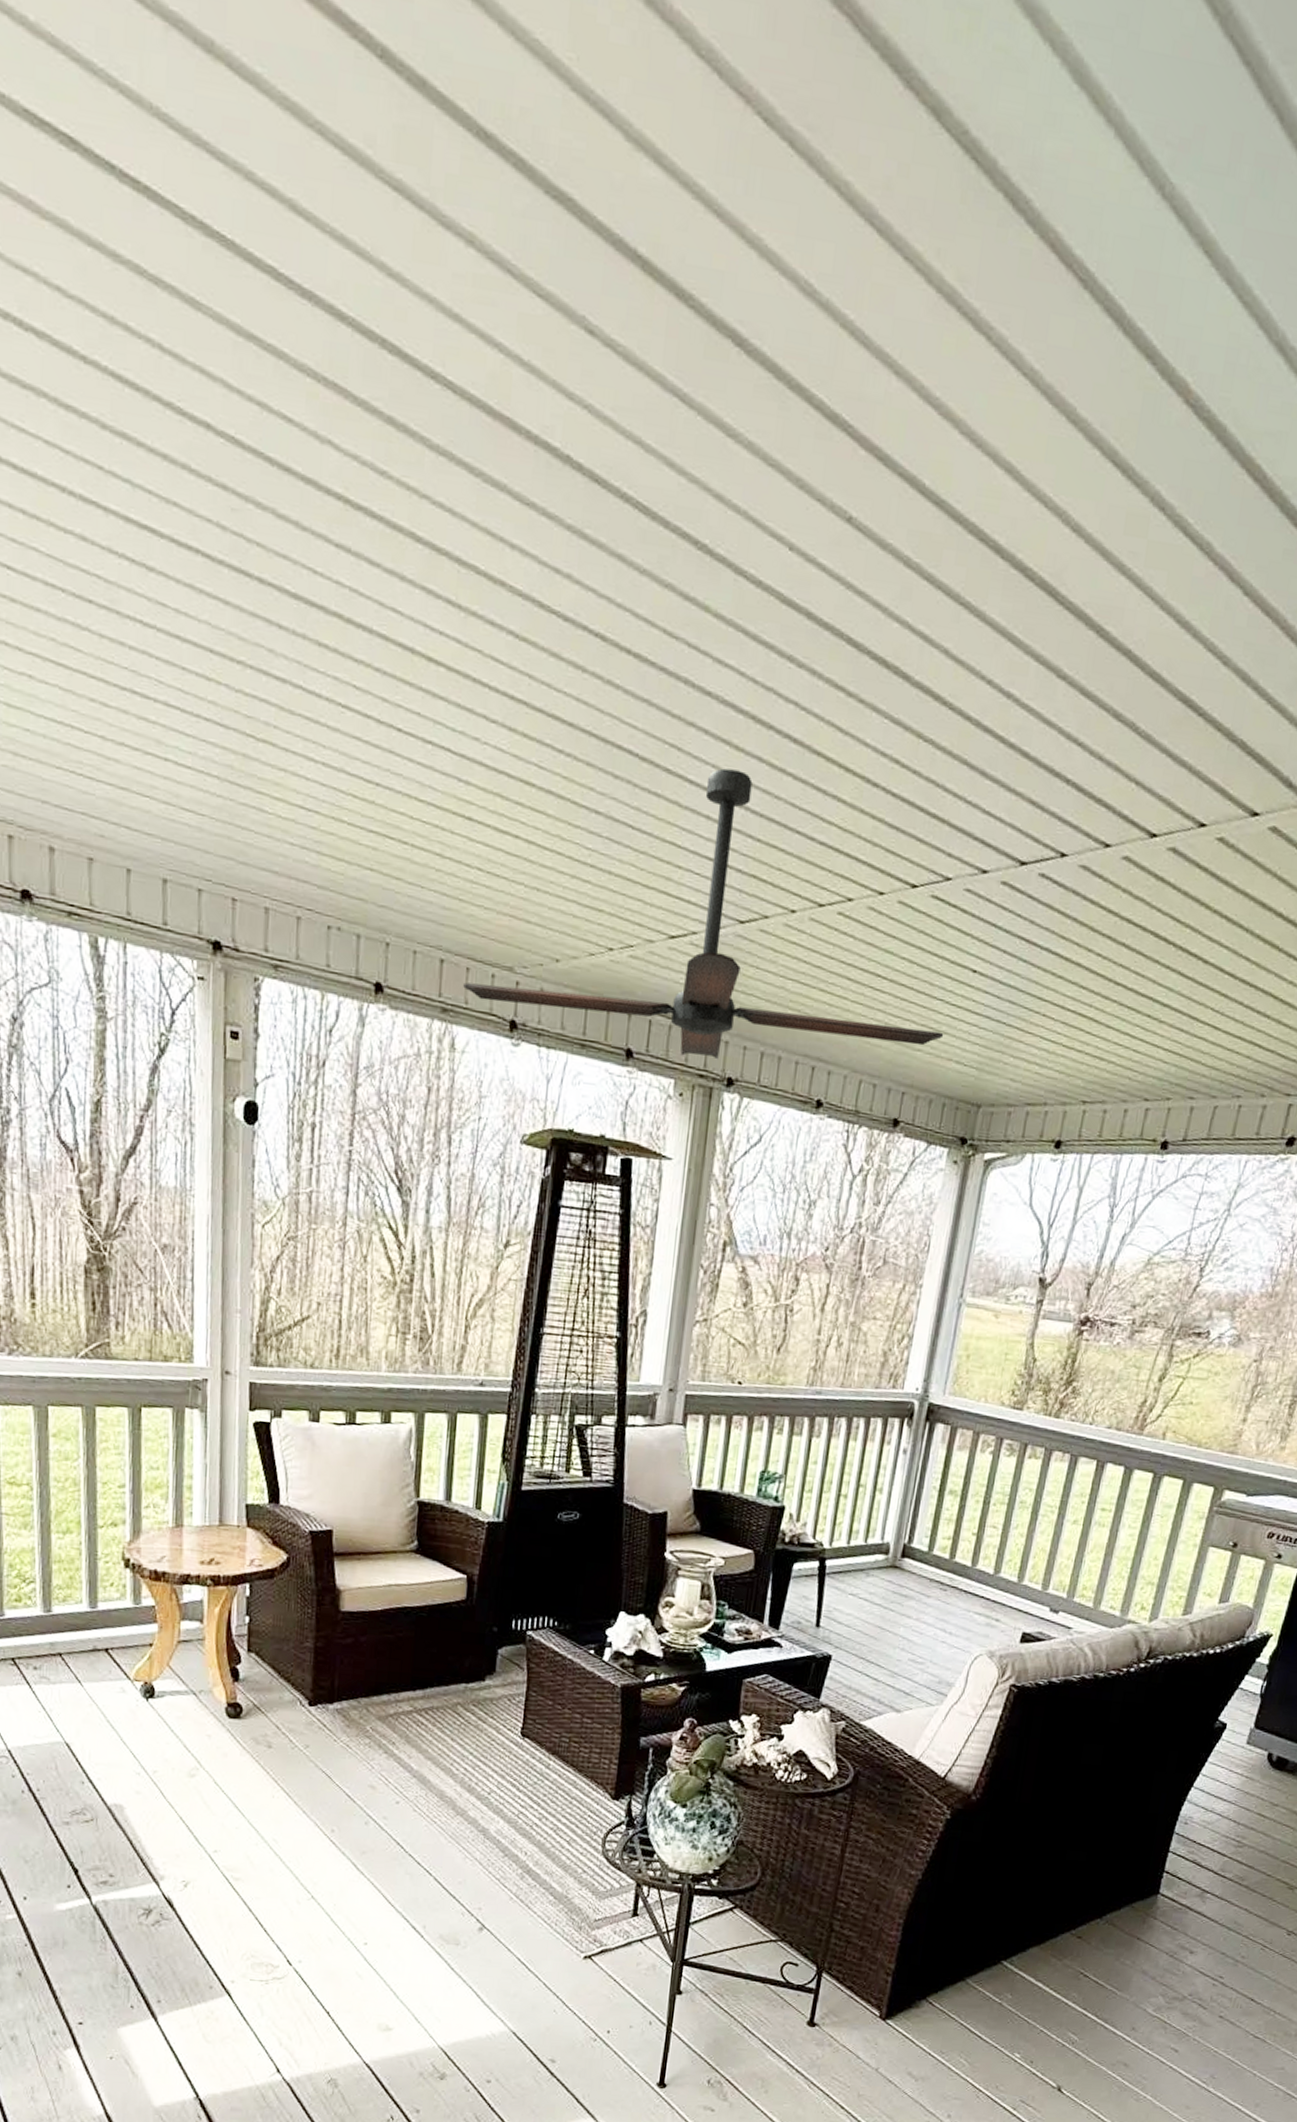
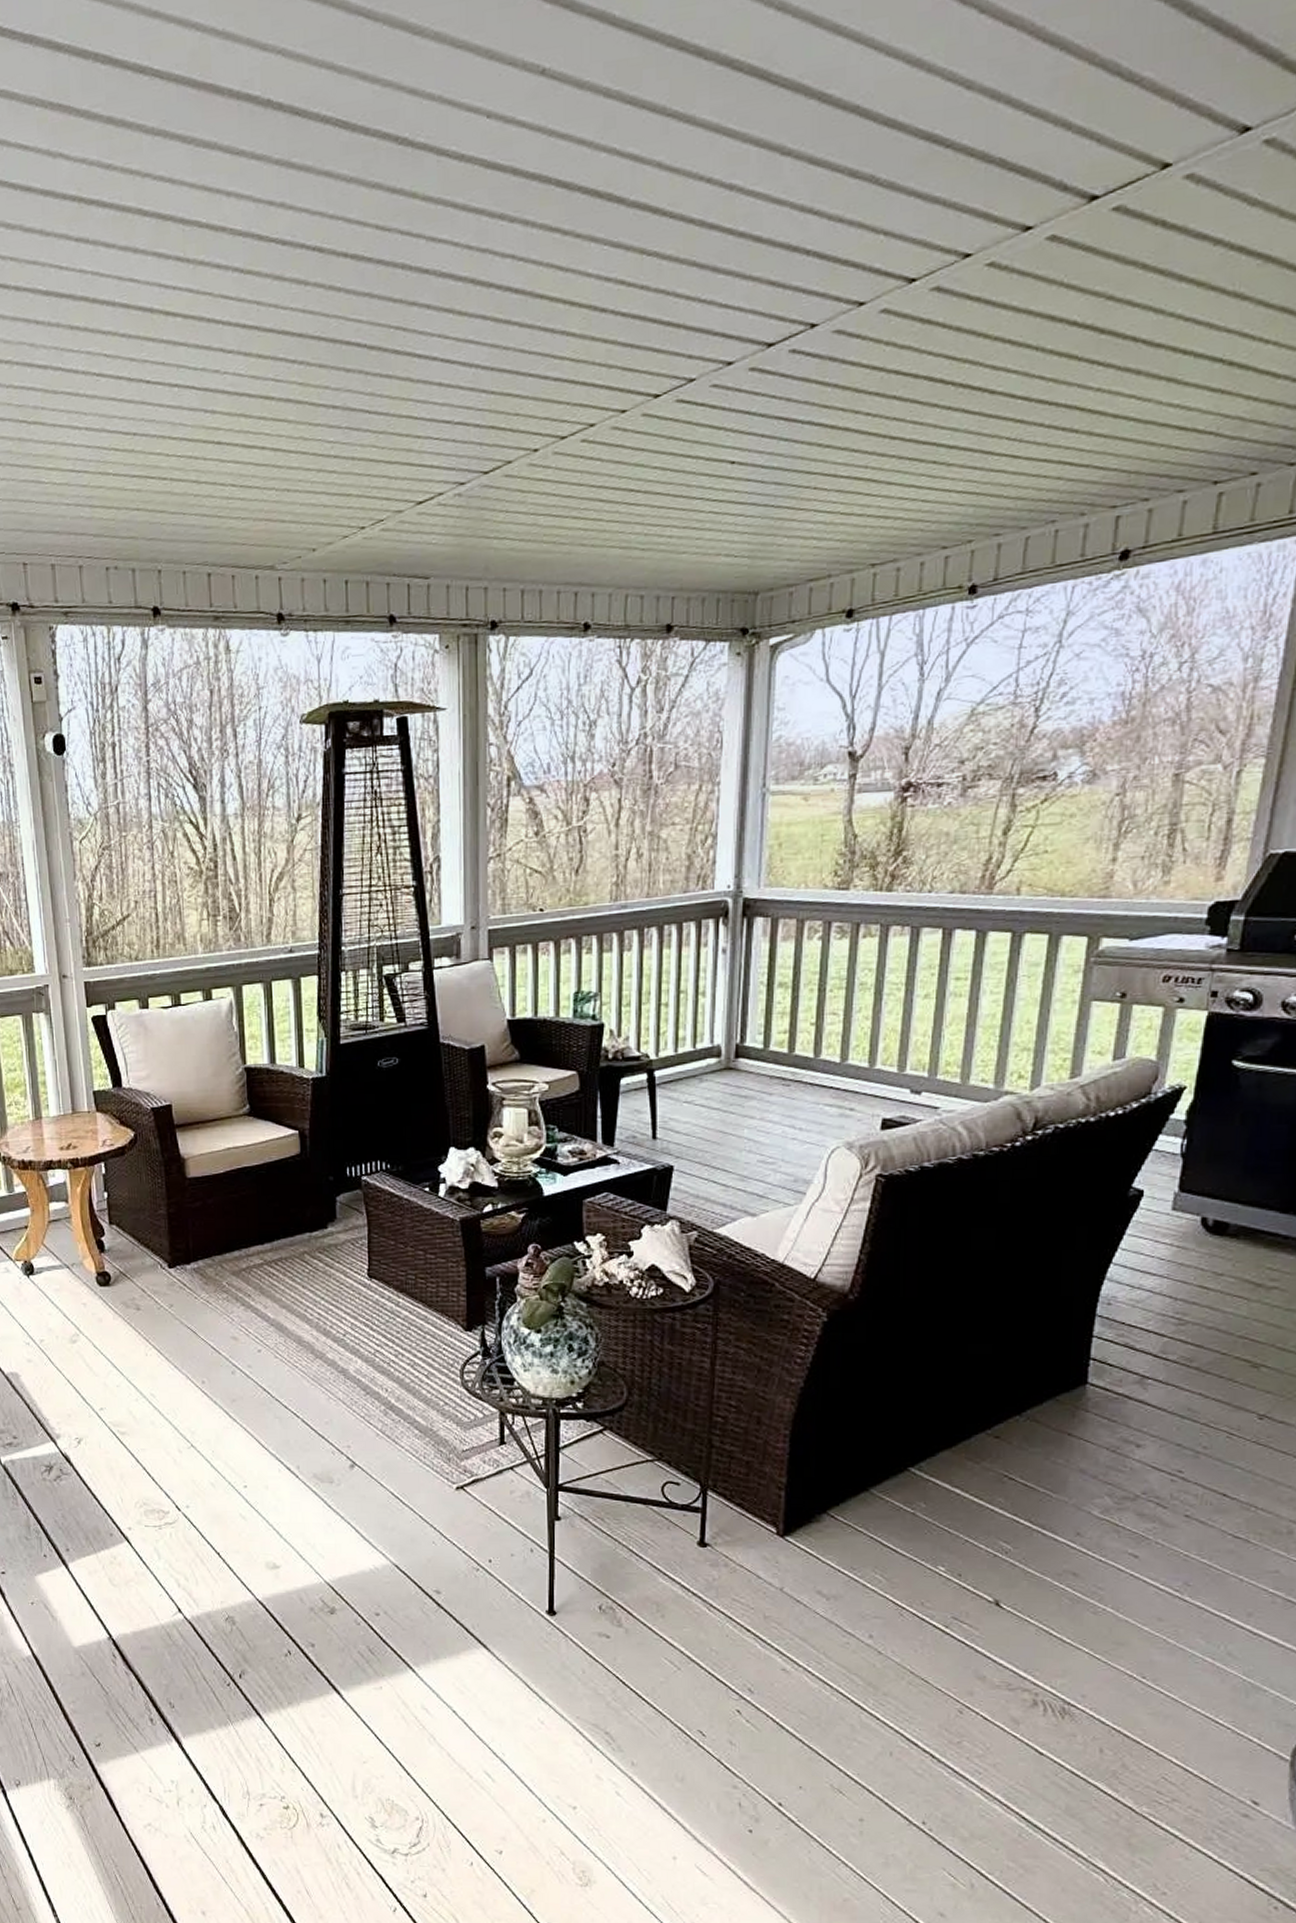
ceiling fan: present [463,768,944,1059] -> none [231,333,709,610]

